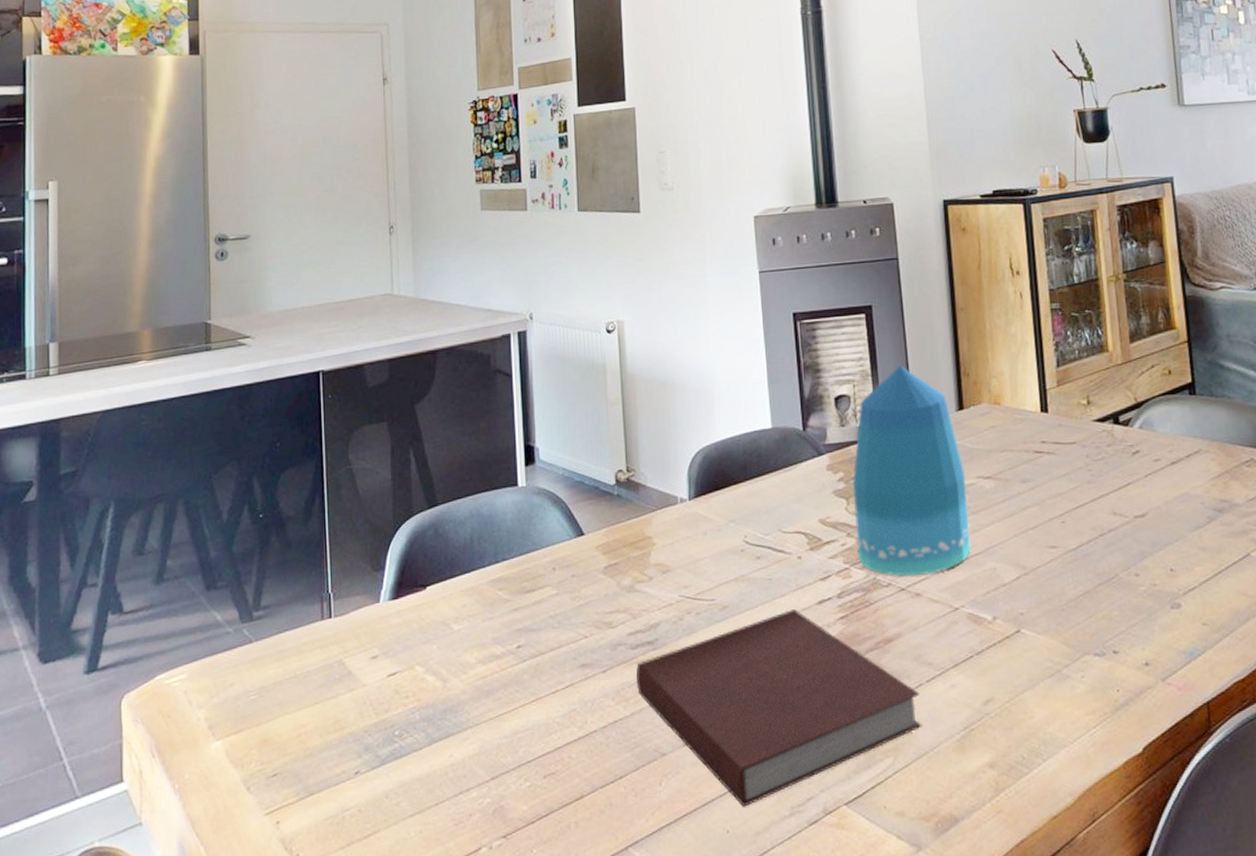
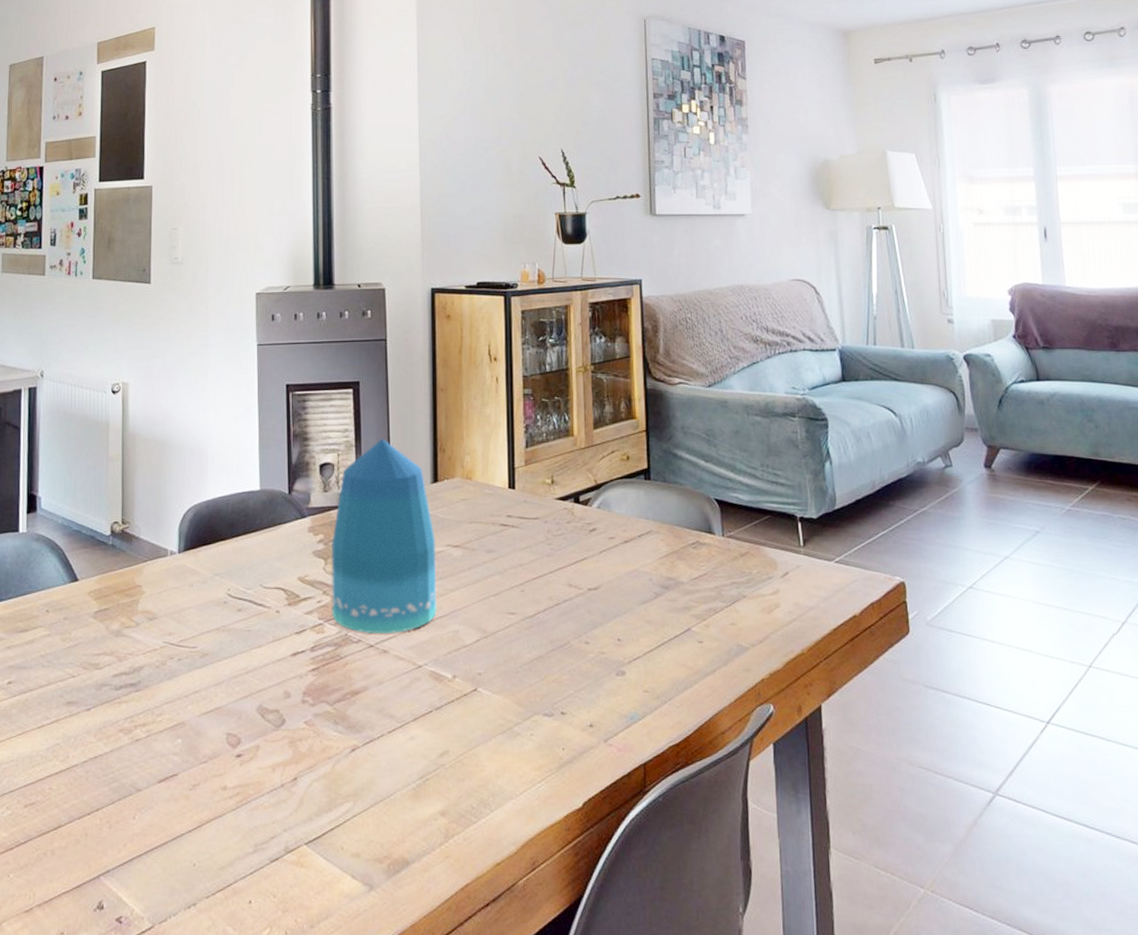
notebook: present [636,609,923,807] -> none [117,660,382,843]

